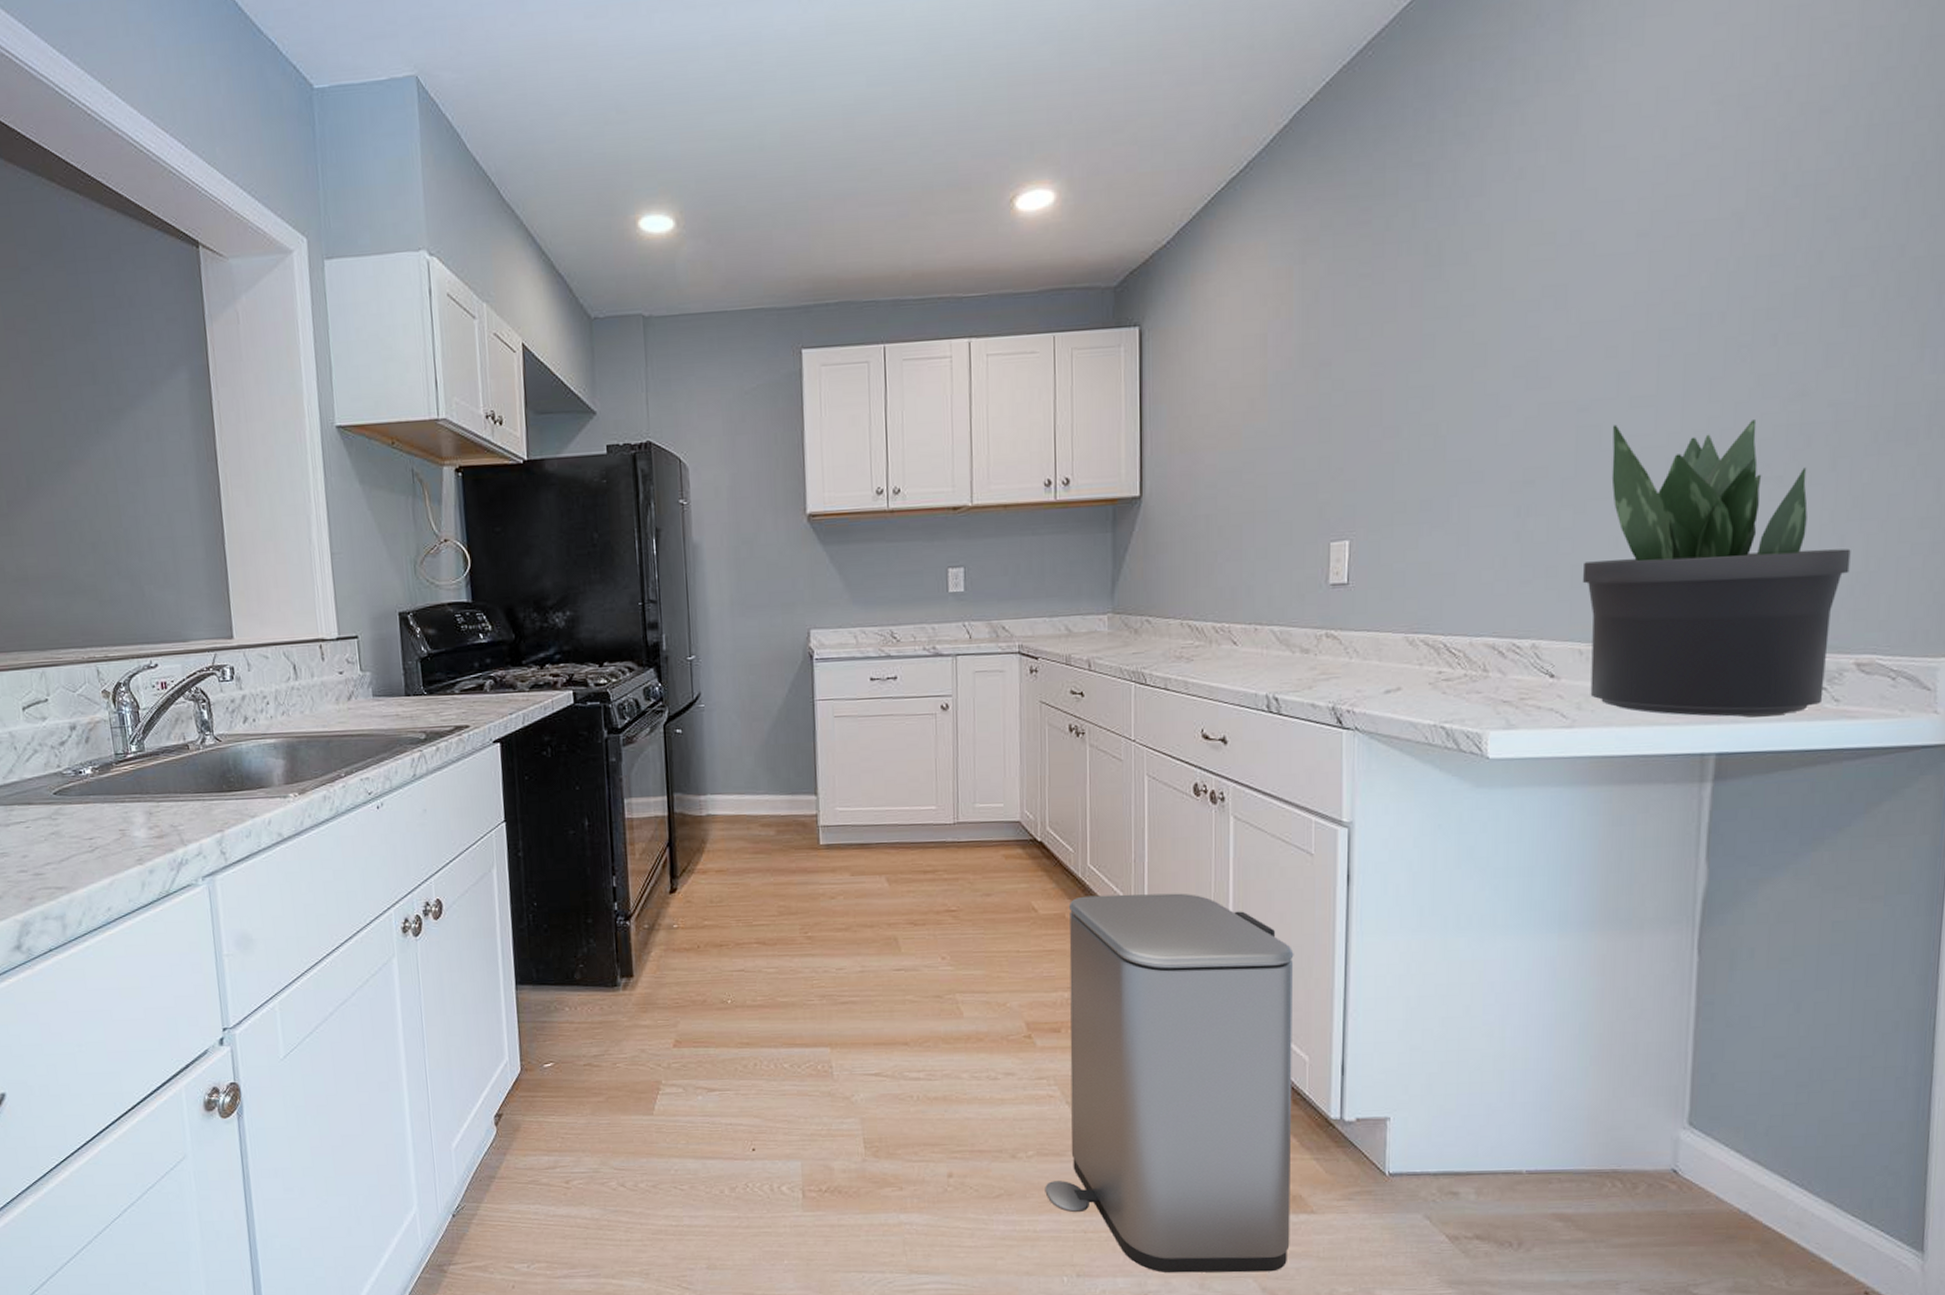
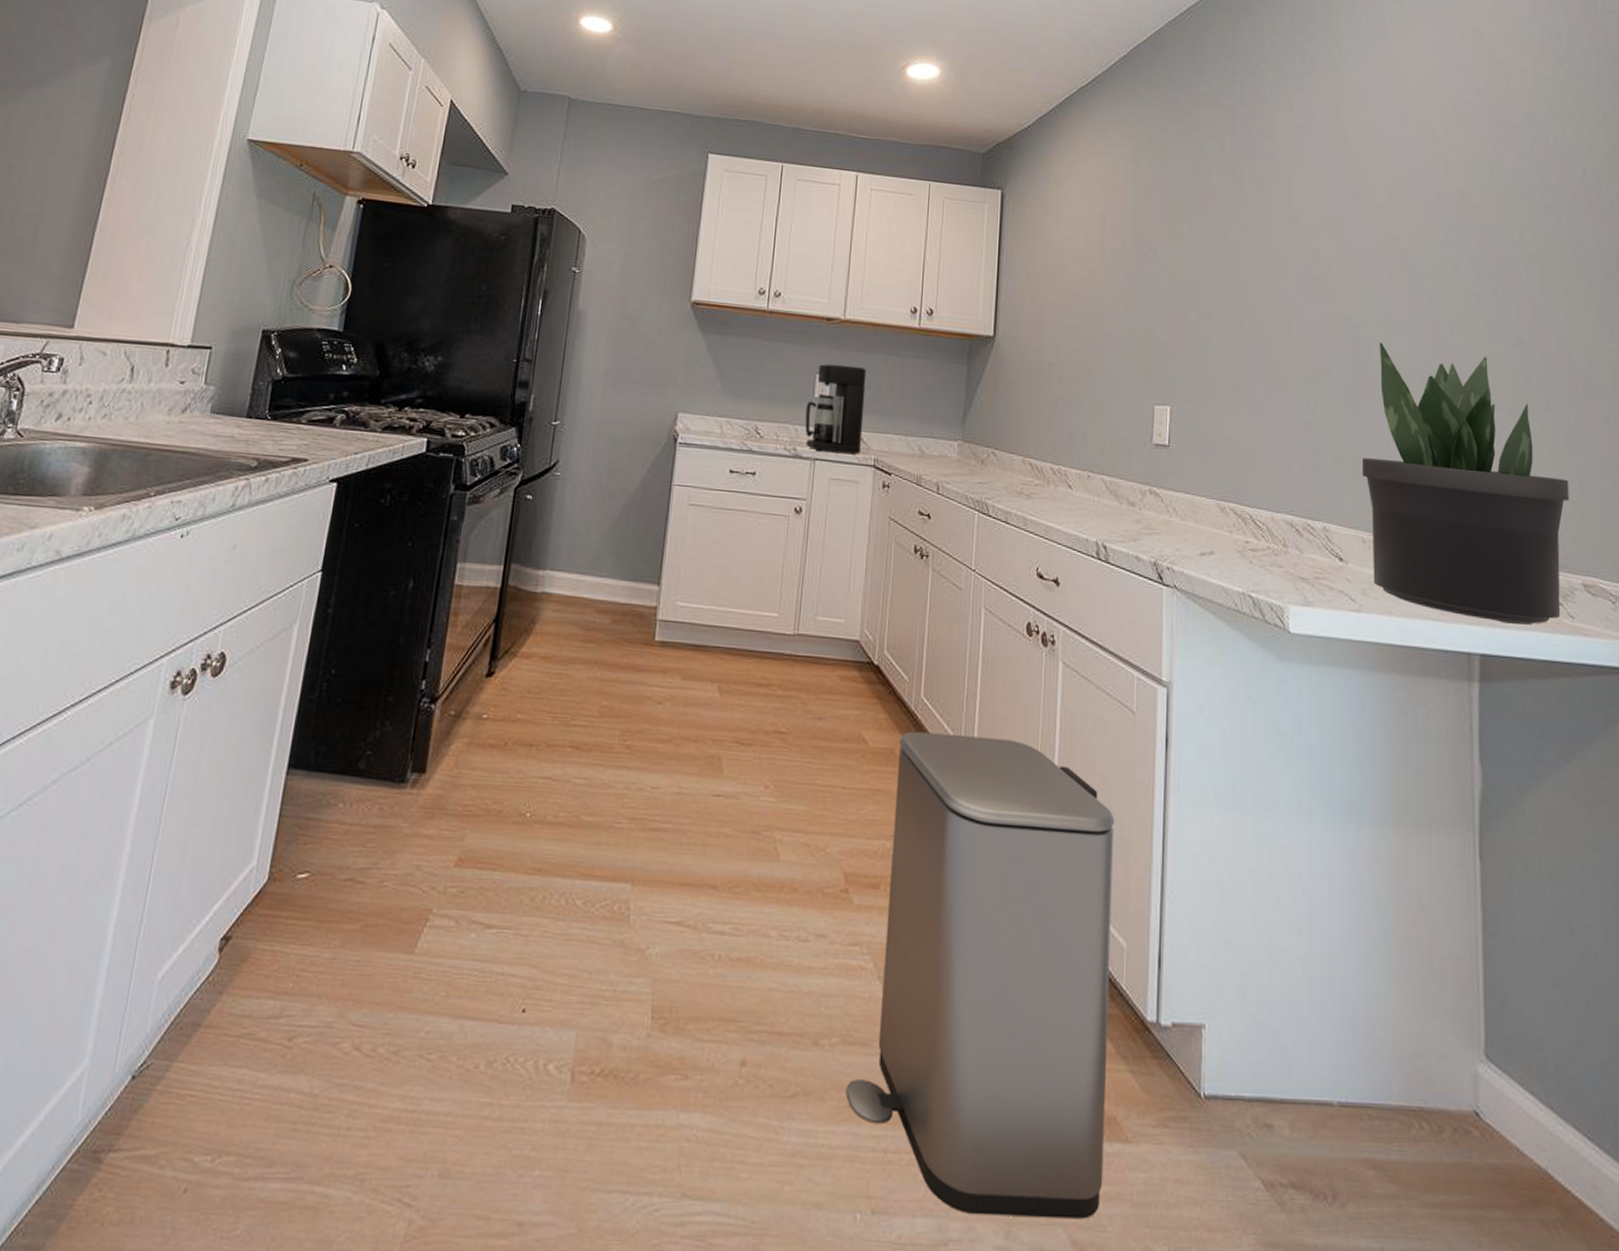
coffee maker: none [941,553,1004,647] -> present [805,363,867,455]

